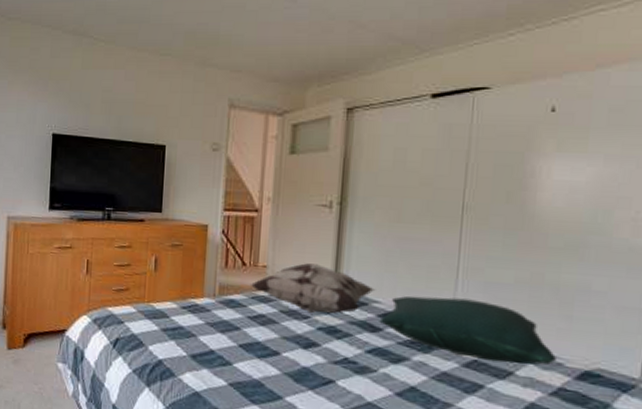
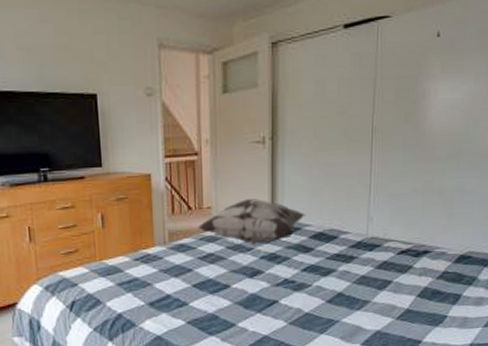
pillow: present [379,295,556,365] -> none [311,211,441,261]

